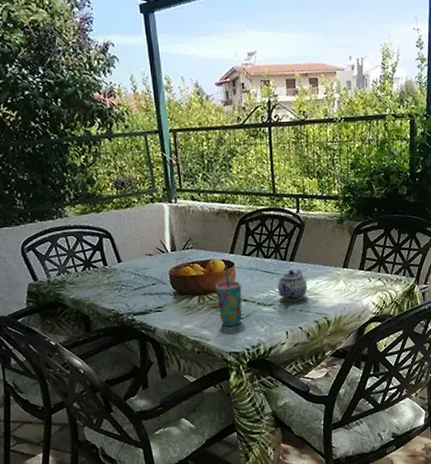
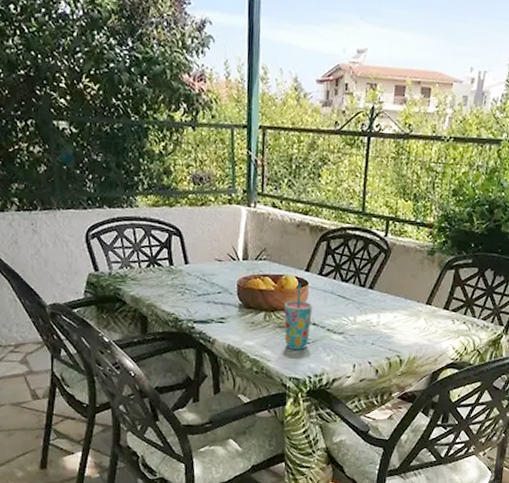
teapot: present [277,269,308,302] -> none [351,298,385,333]

